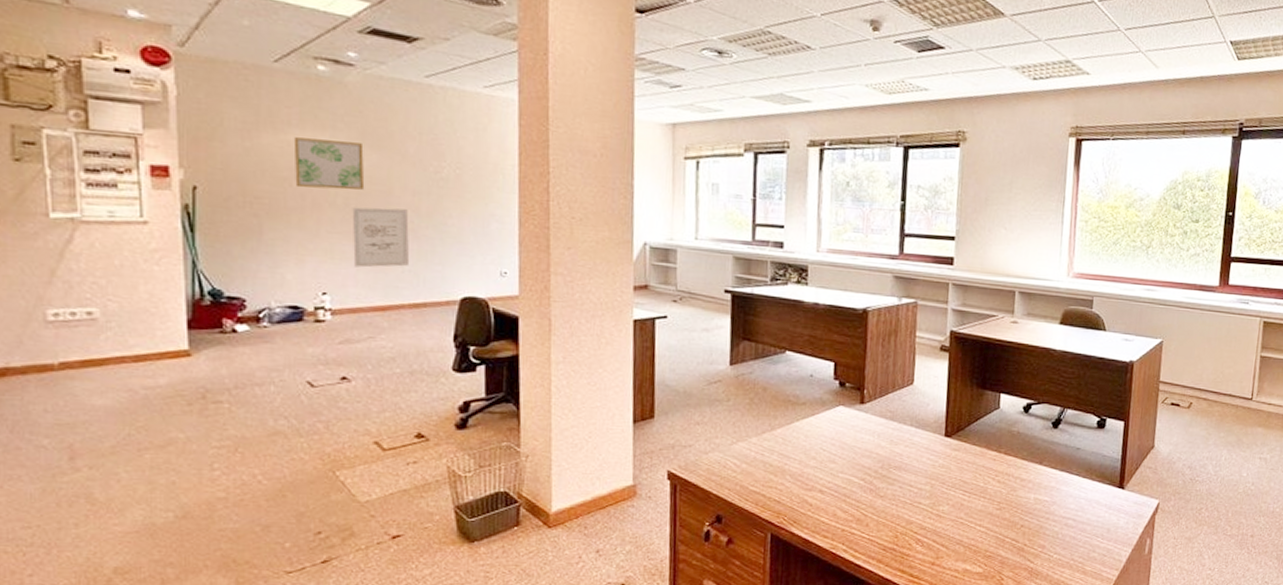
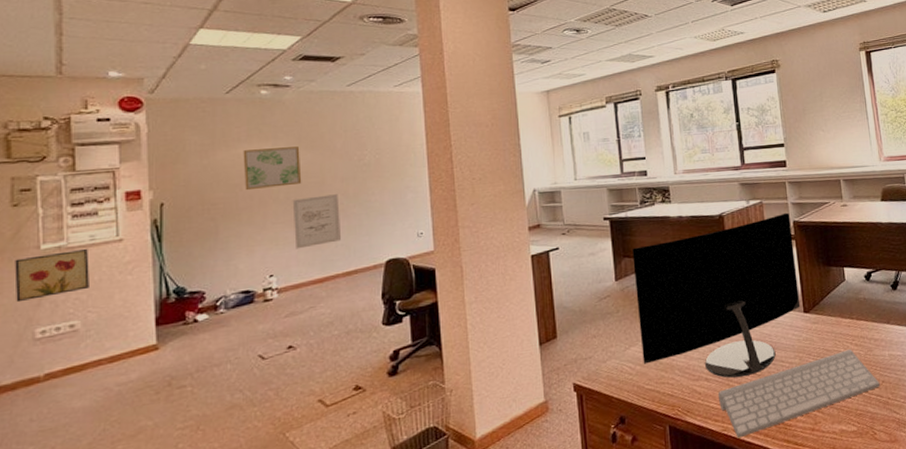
wall art: none [19,224,109,276] -> present [14,248,89,303]
monitor: none [750,319,948,494] -> present [632,212,801,378]
keyboard: none [831,485,1019,559] -> present [718,349,880,439]

